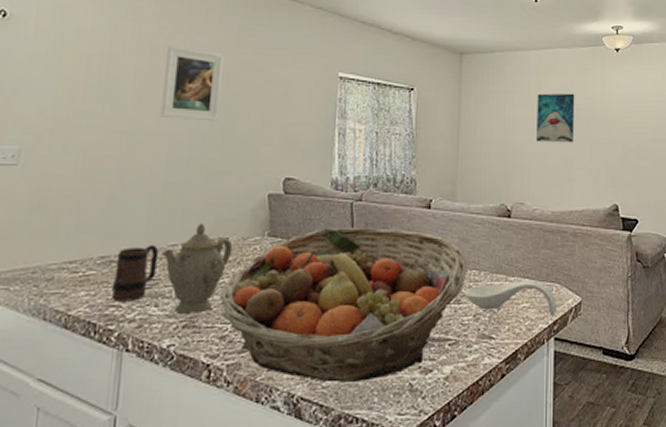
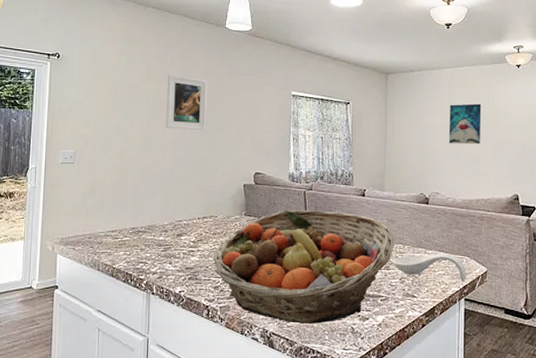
mug: present [111,244,159,302] -> none [140,220,170,260]
teapot: present [161,223,233,314] -> none [171,205,220,270]

